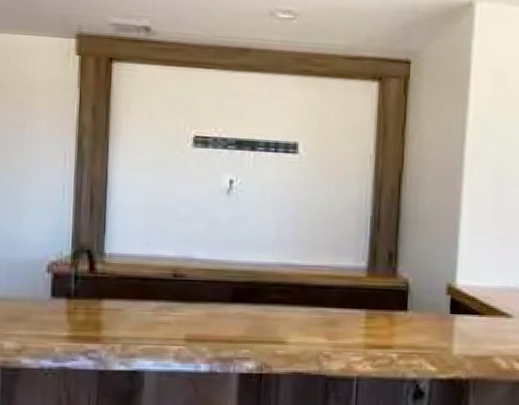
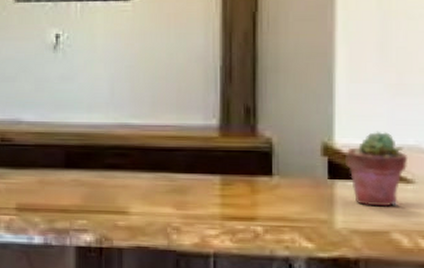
potted succulent: none [464,275,510,337] -> present [346,131,408,207]

